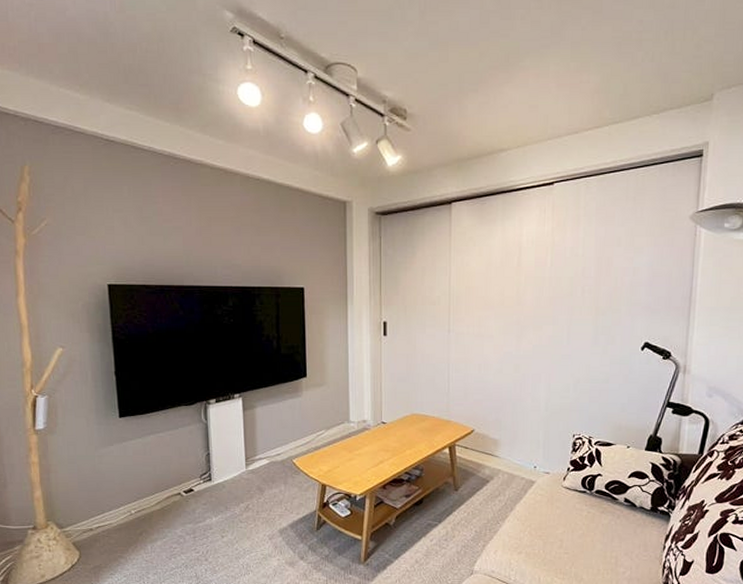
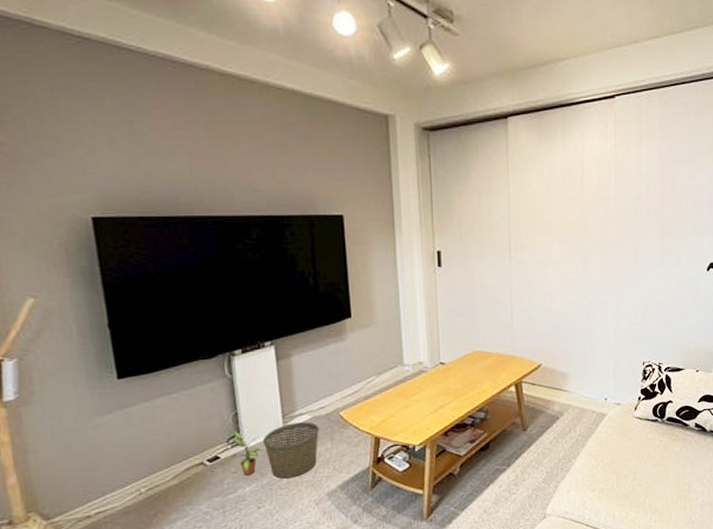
potted plant: none [195,468,232,508] -> present [221,430,268,476]
basket: none [228,466,276,514] -> present [262,422,320,479]

